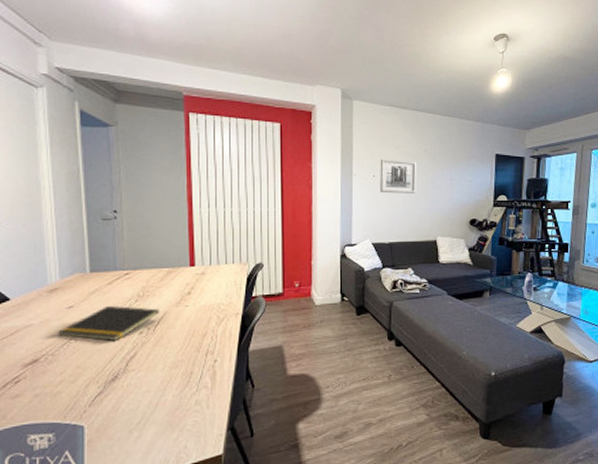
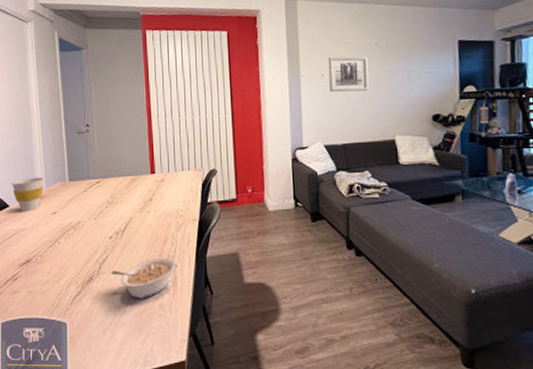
cup: none [13,266,57,306] -> present [11,177,43,212]
notepad: present [58,305,161,342] -> none [45,211,127,245]
legume: none [140,352,216,396] -> present [111,257,177,299]

